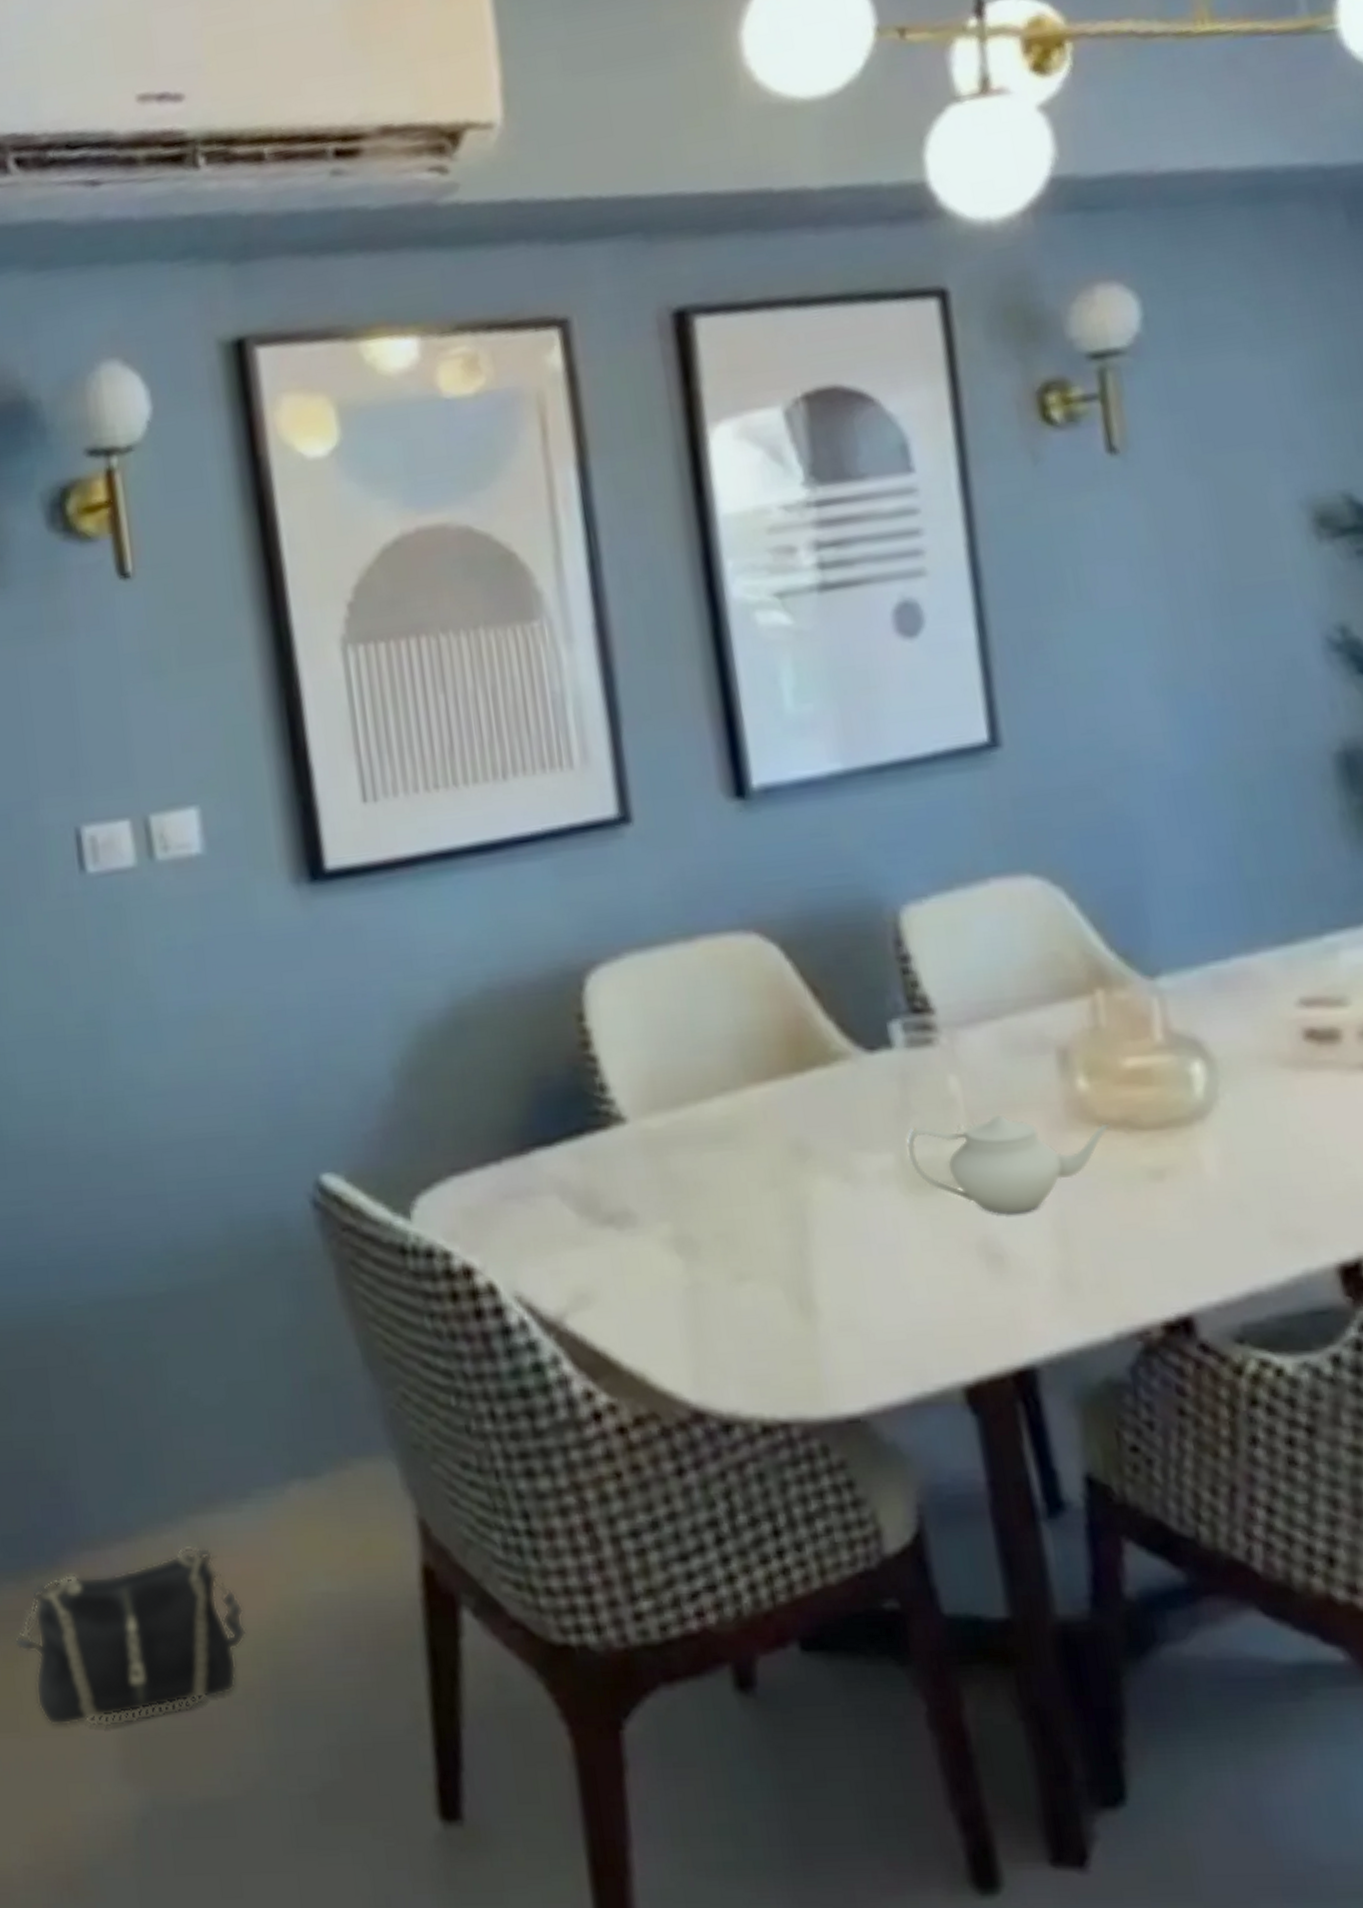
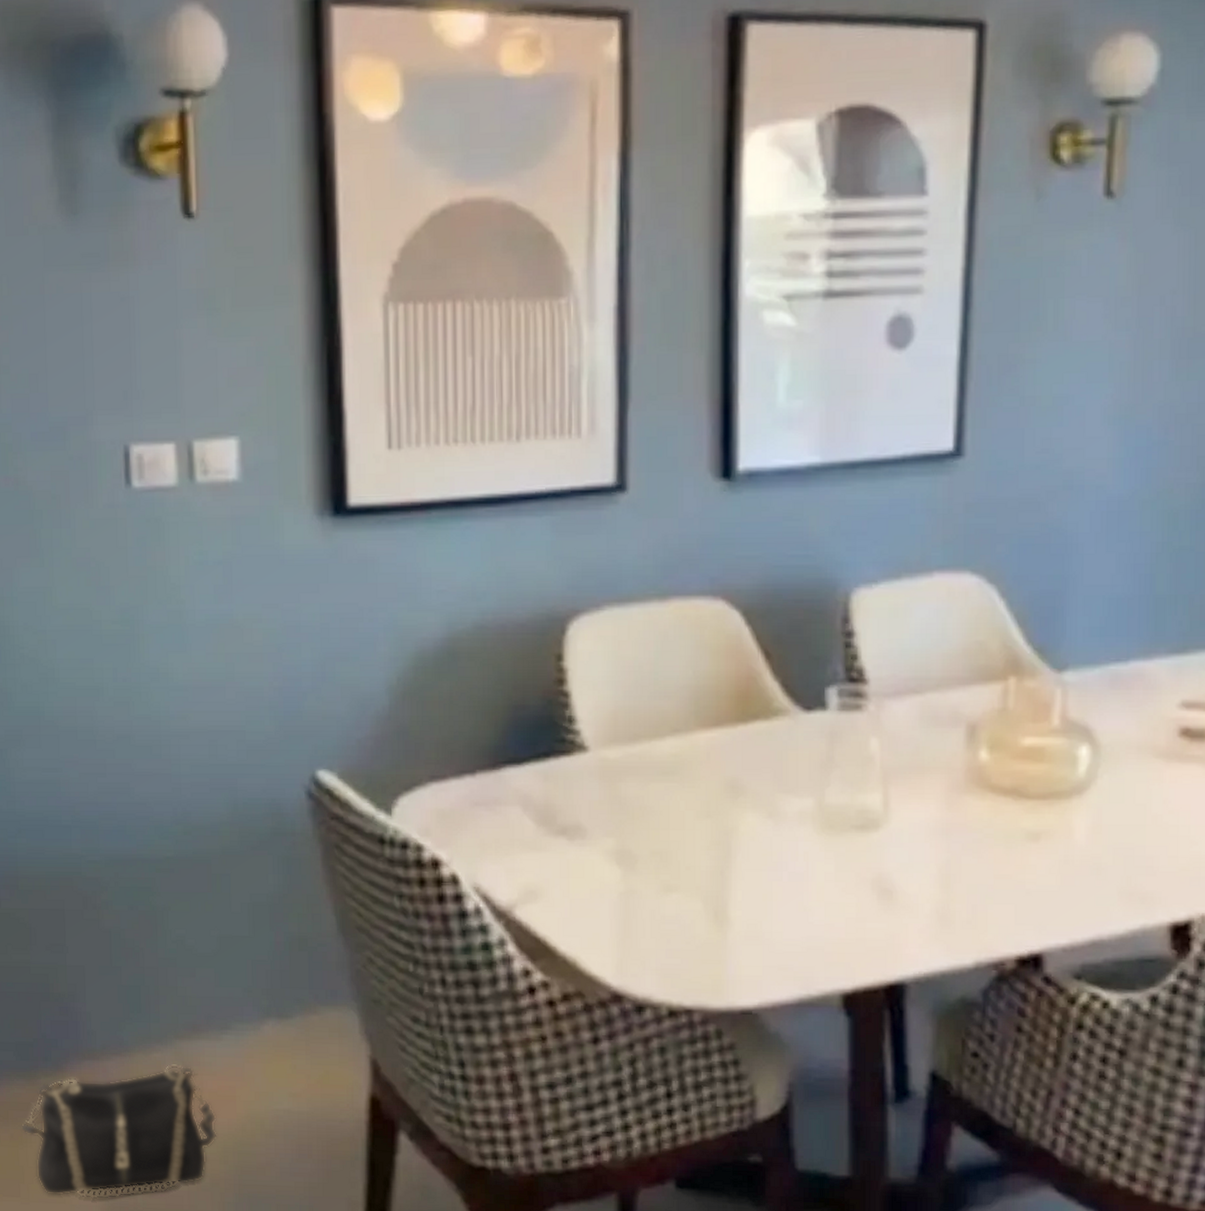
teapot: present [908,1115,1111,1215] -> none [826,774,1002,858]

